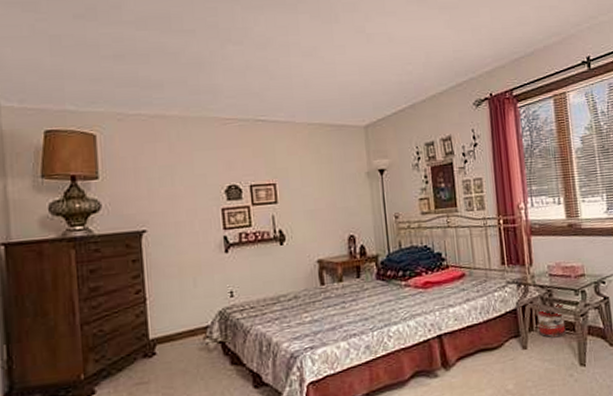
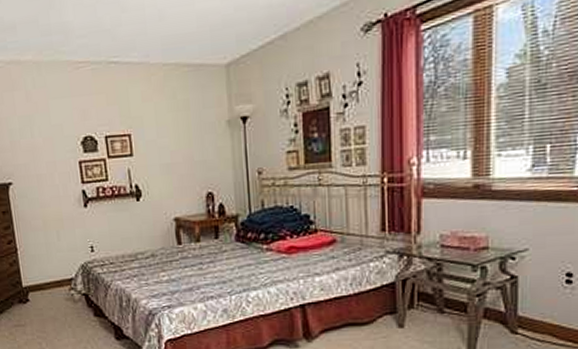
plant pot: present [537,301,567,338] -> none [419,277,456,318]

